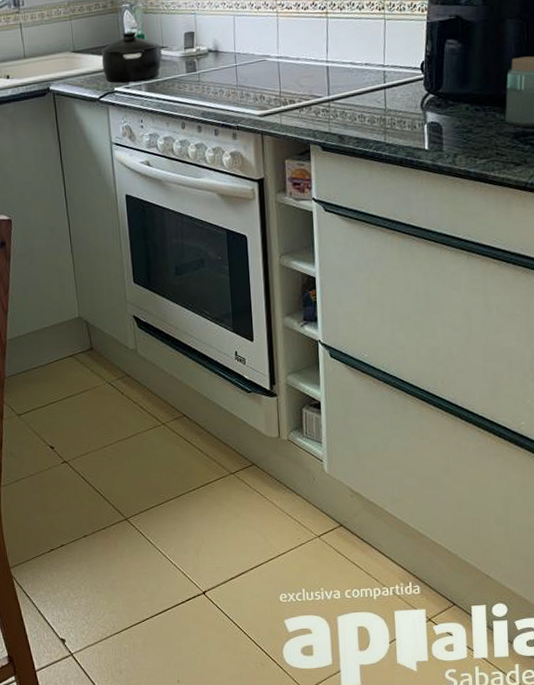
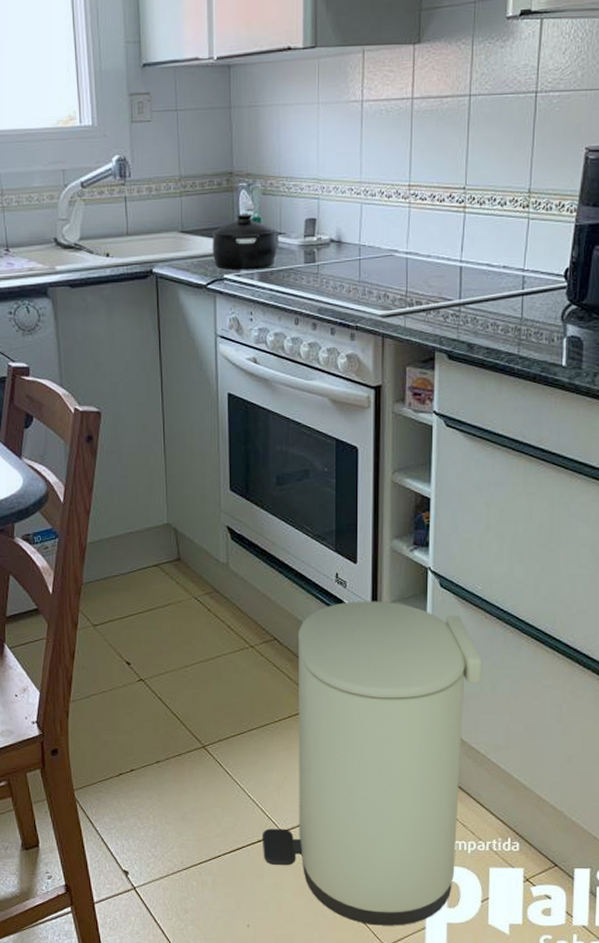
pedal bin: none [185,374,375,672] -> present [261,601,483,926]

